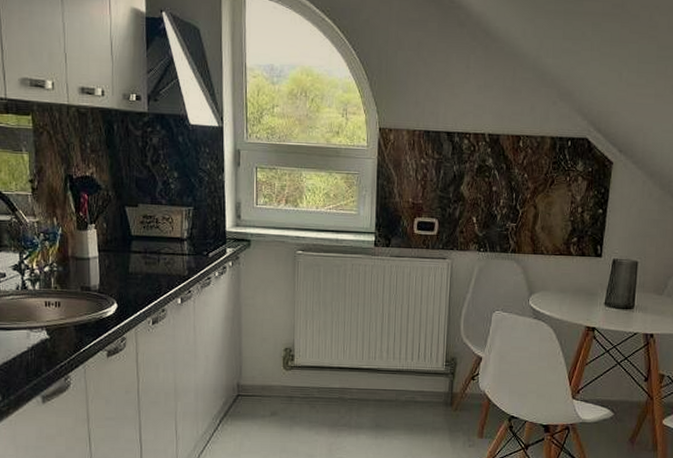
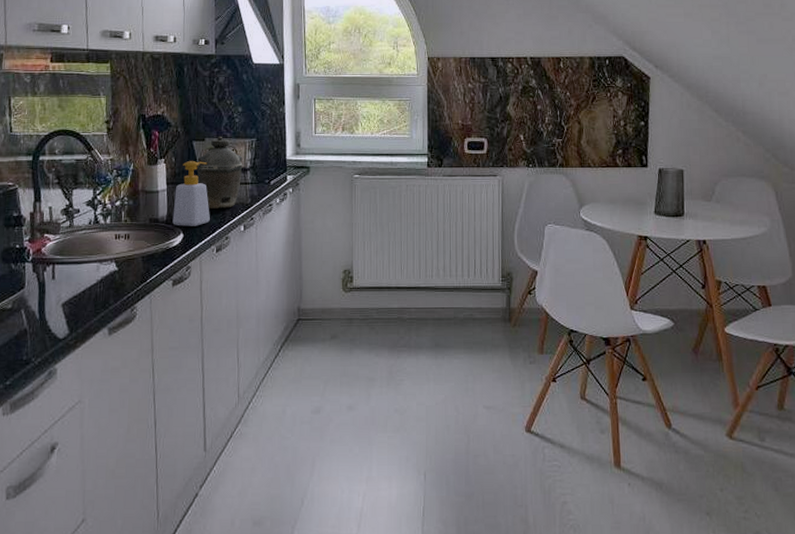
soap bottle: none [105,228,145,297] -> present [172,161,210,226]
kettle: none [130,202,180,280] -> present [196,136,243,209]

